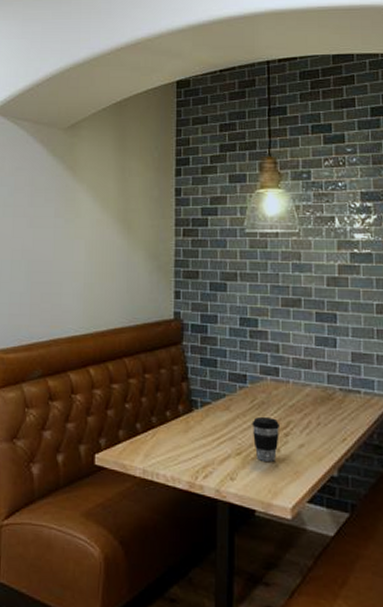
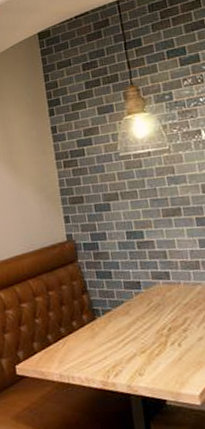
coffee cup: present [252,416,281,462] -> none [151,316,179,356]

